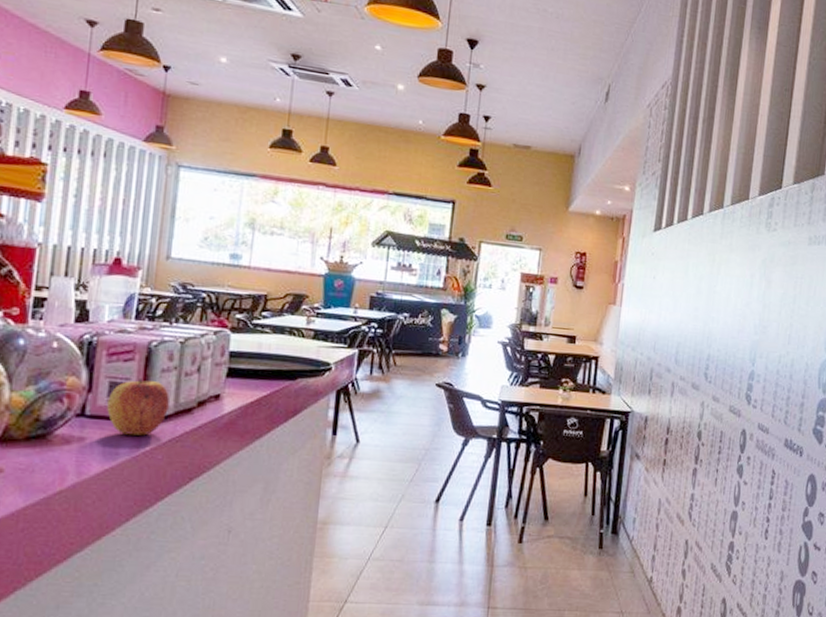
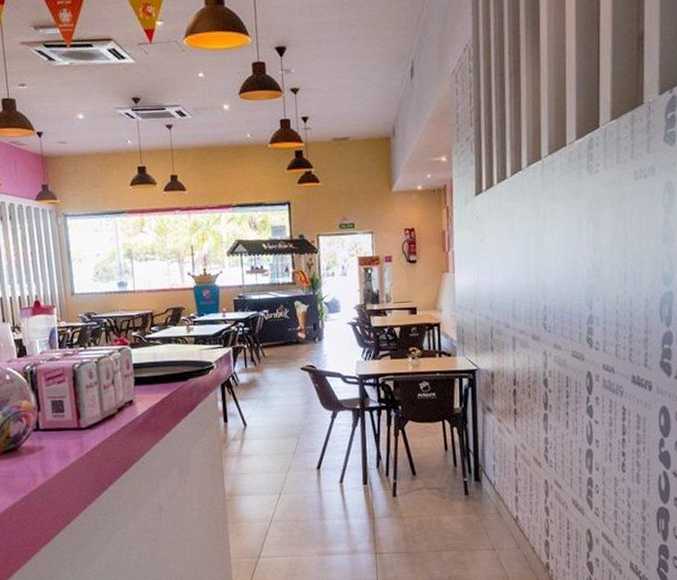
apple: present [107,379,170,436] -> none [53,396,98,441]

